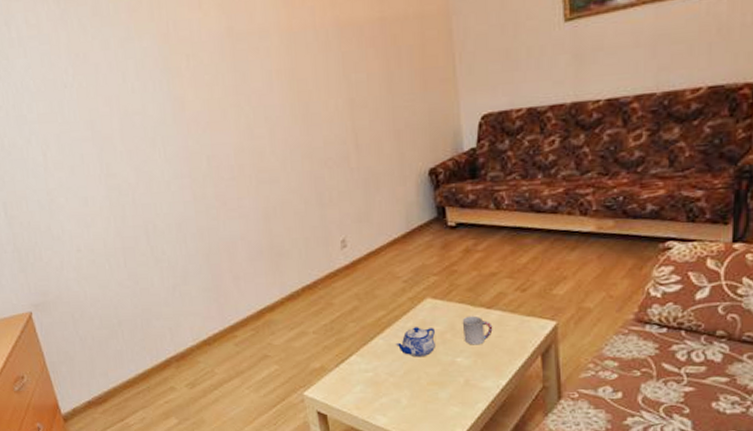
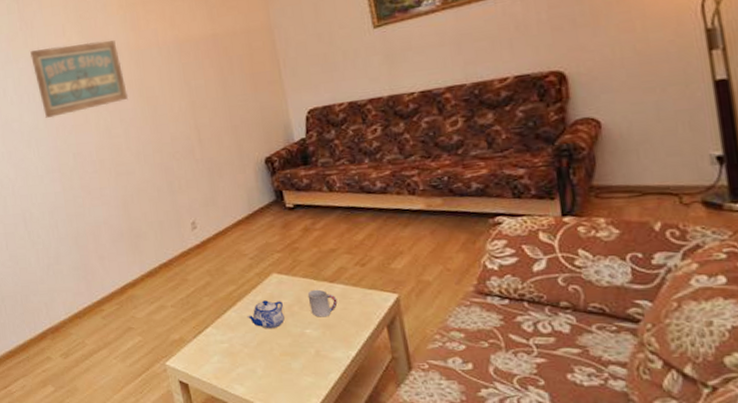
wall art: none [157,17,277,113] -> present [30,40,129,119]

